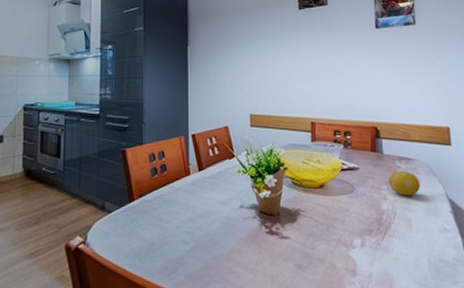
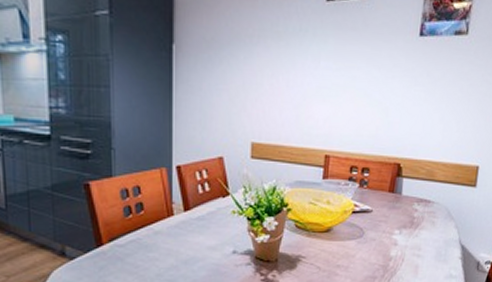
fruit: present [389,171,421,196] -> none [402,214,436,241]

